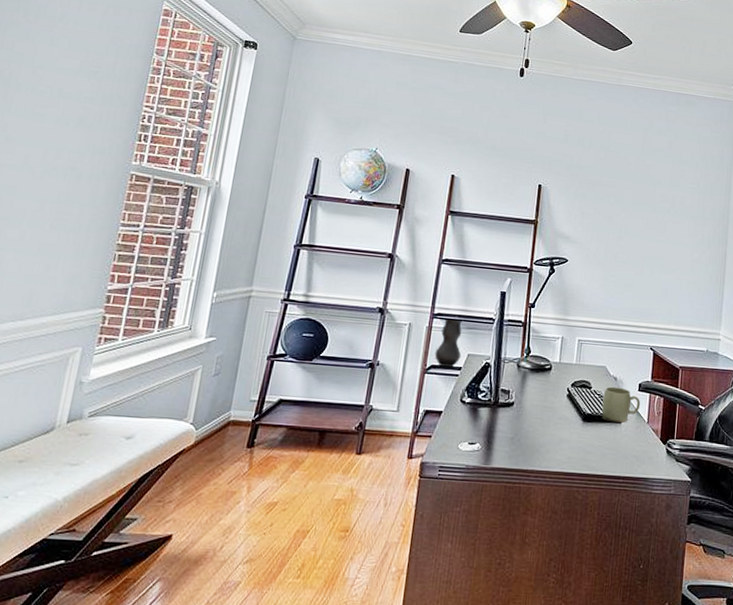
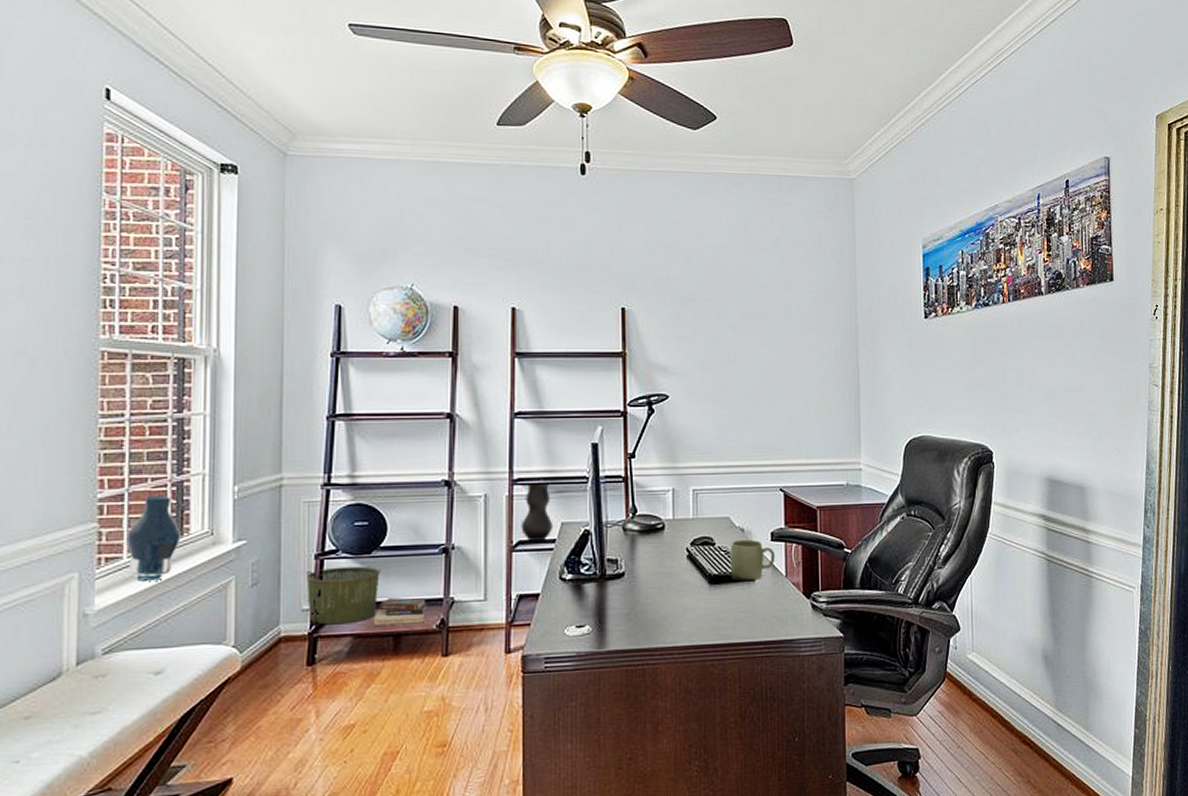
vase: none [121,293,167,362] -> present [126,496,181,581]
basket: none [254,368,318,417] -> present [305,566,382,625]
books: none [304,399,351,424] -> present [373,597,428,626]

